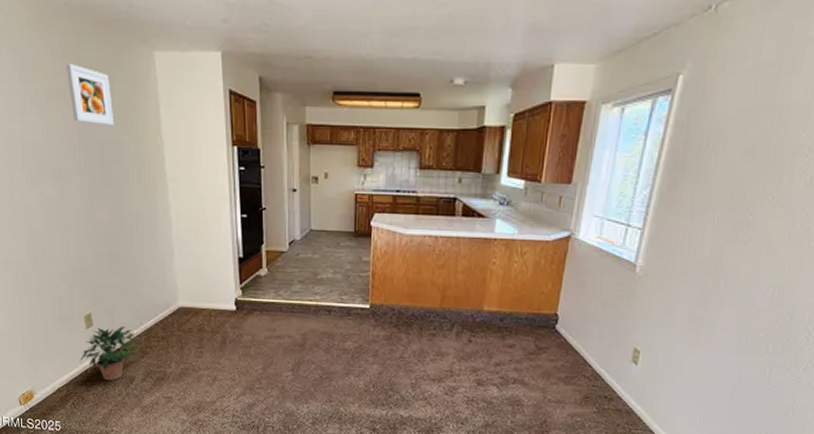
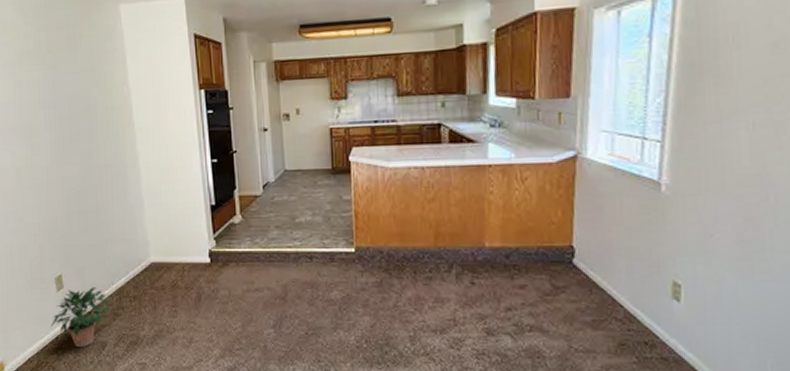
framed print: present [66,64,115,126] -> none [37,24,83,81]

